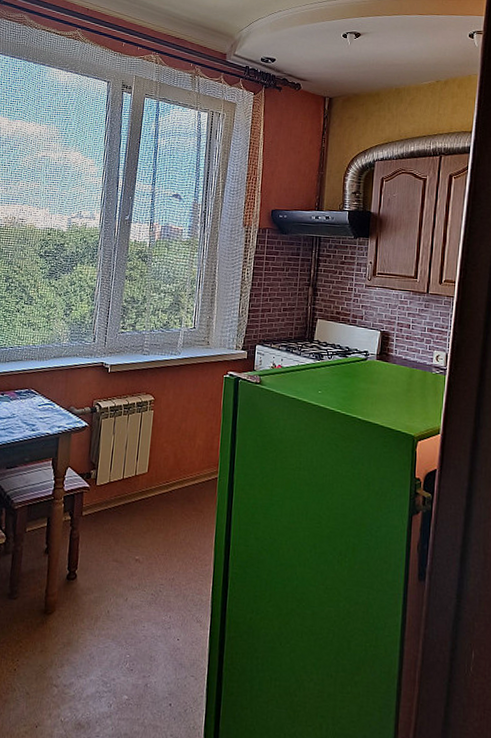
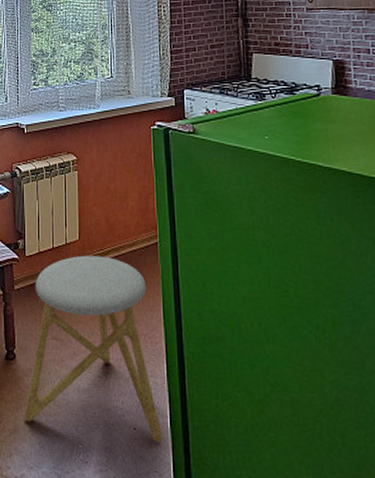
stool: none [79,486,203,652] -> present [25,255,163,443]

